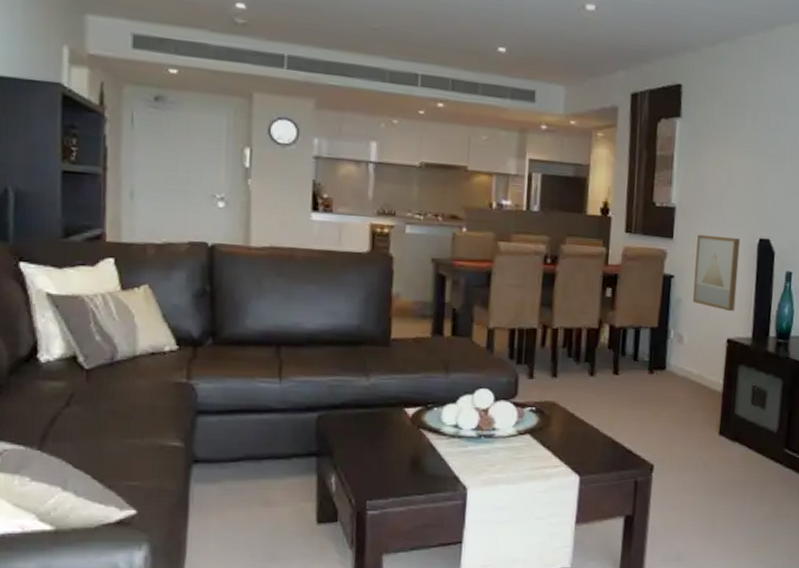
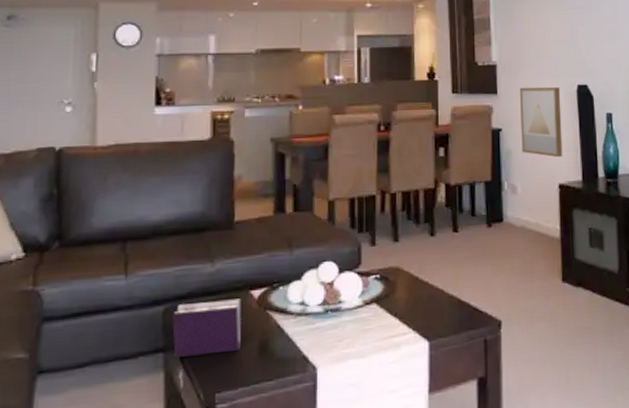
book: none [326,413,395,464] -> present [172,298,242,358]

